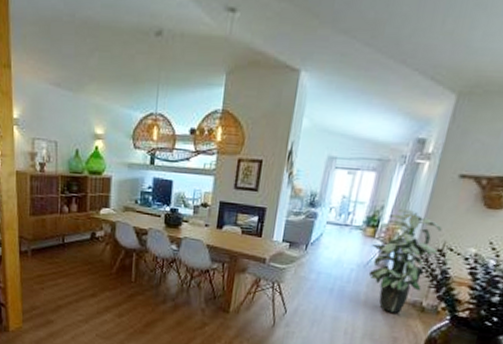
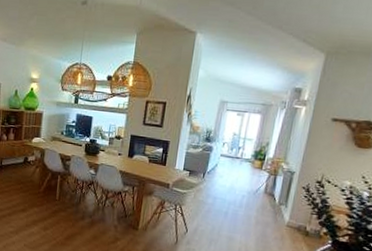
indoor plant: present [368,208,442,313] -> none [258,145,320,236]

